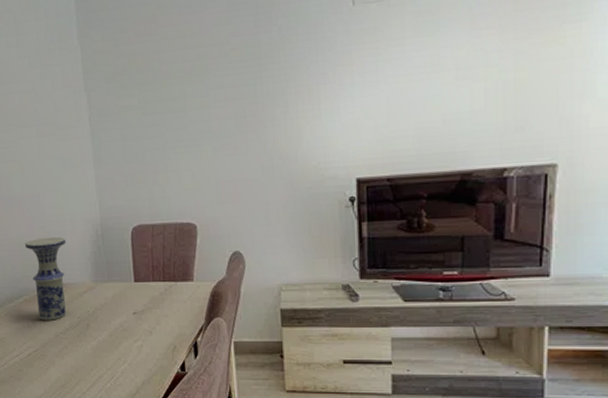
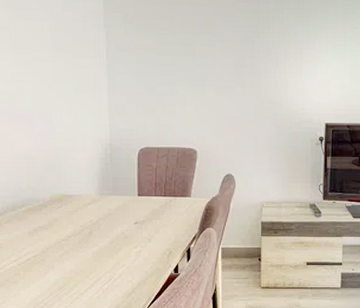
vase: present [24,236,66,321] -> none [31,152,75,228]

